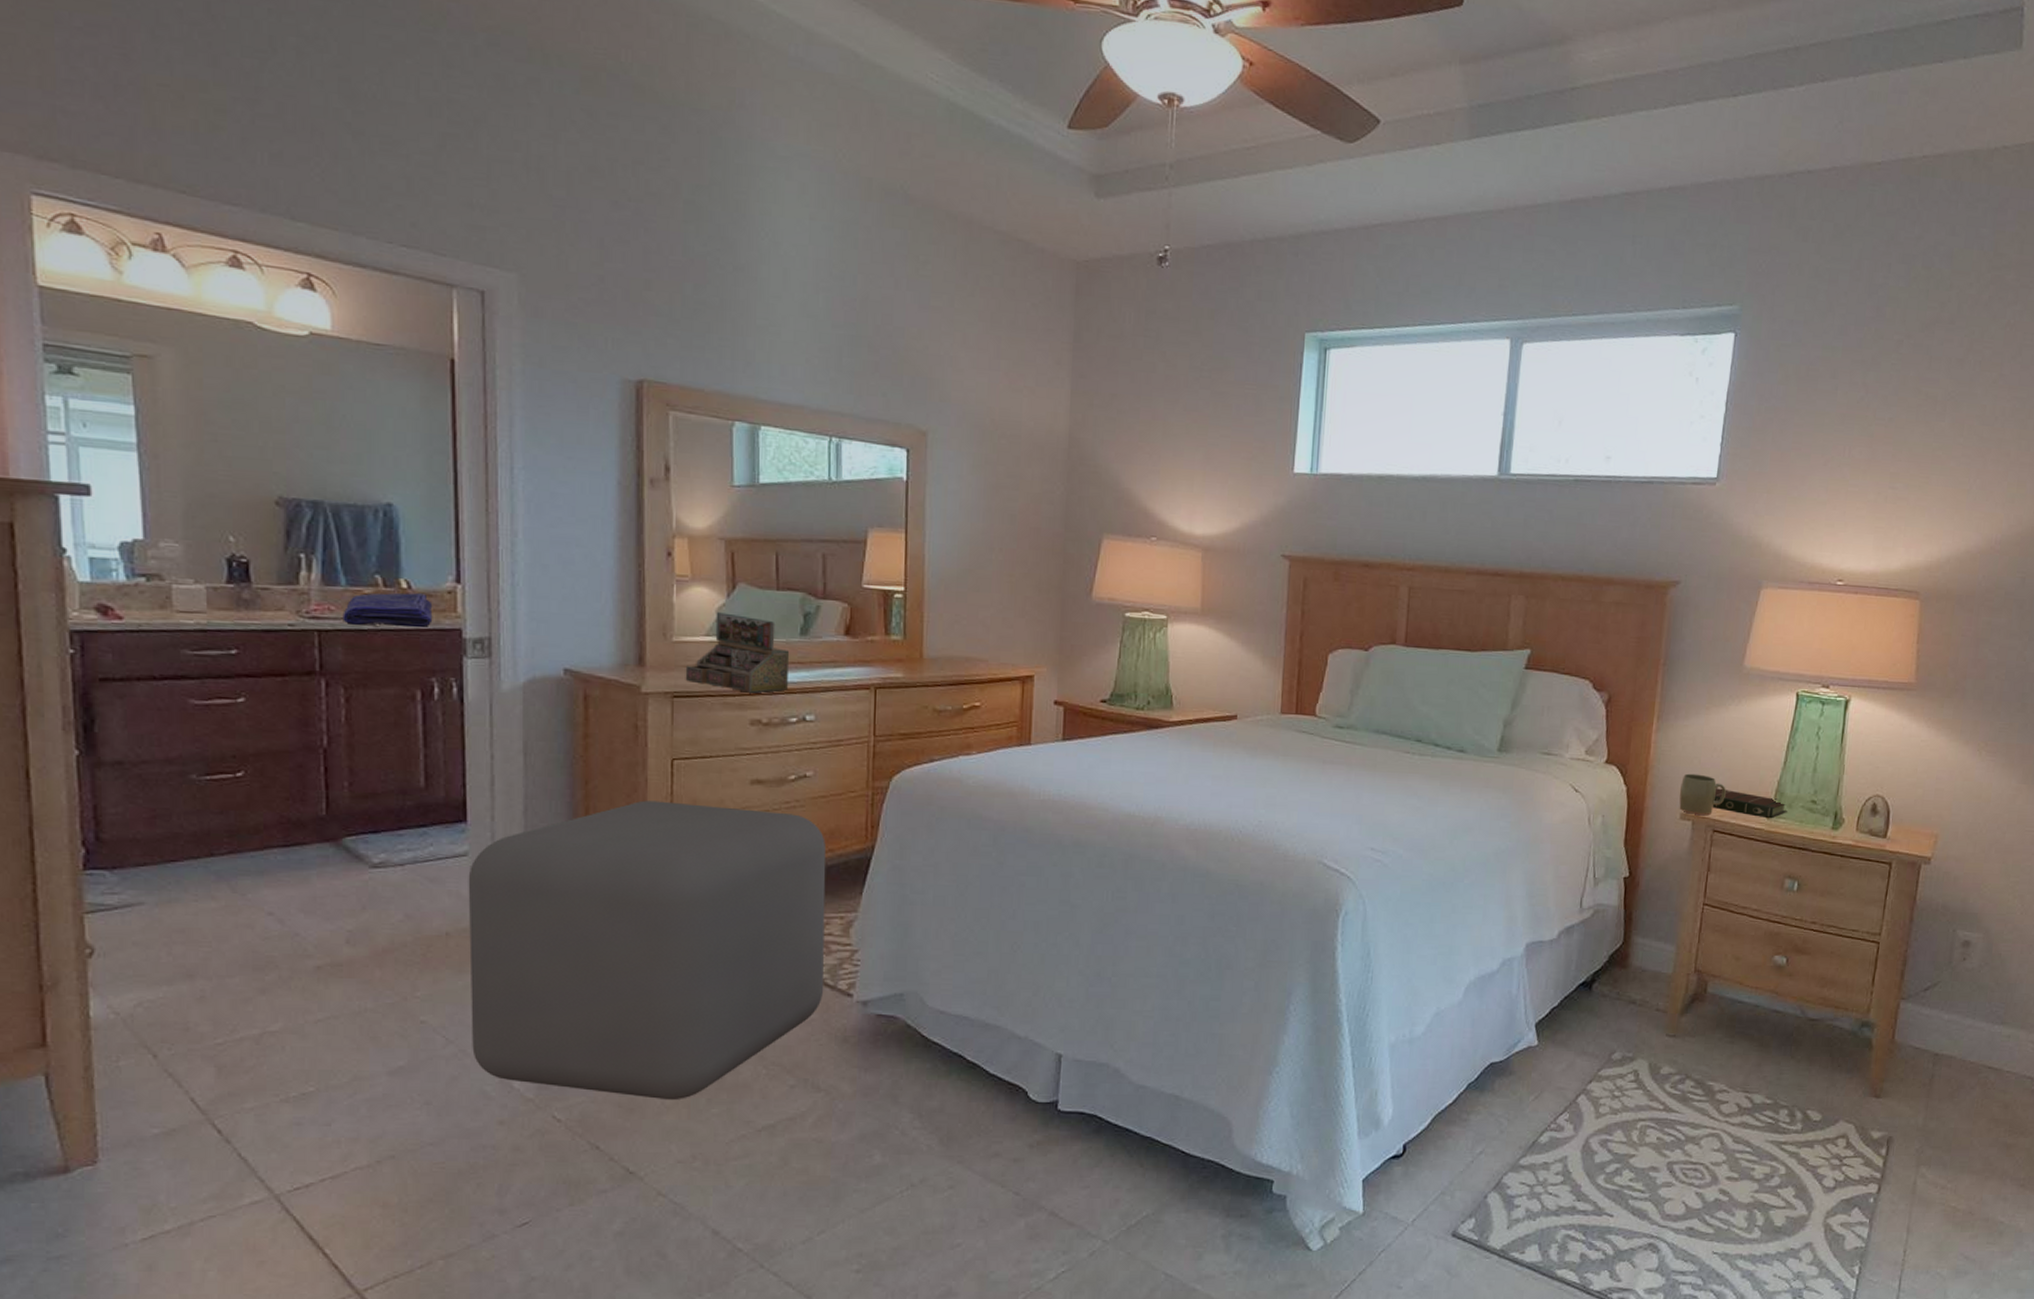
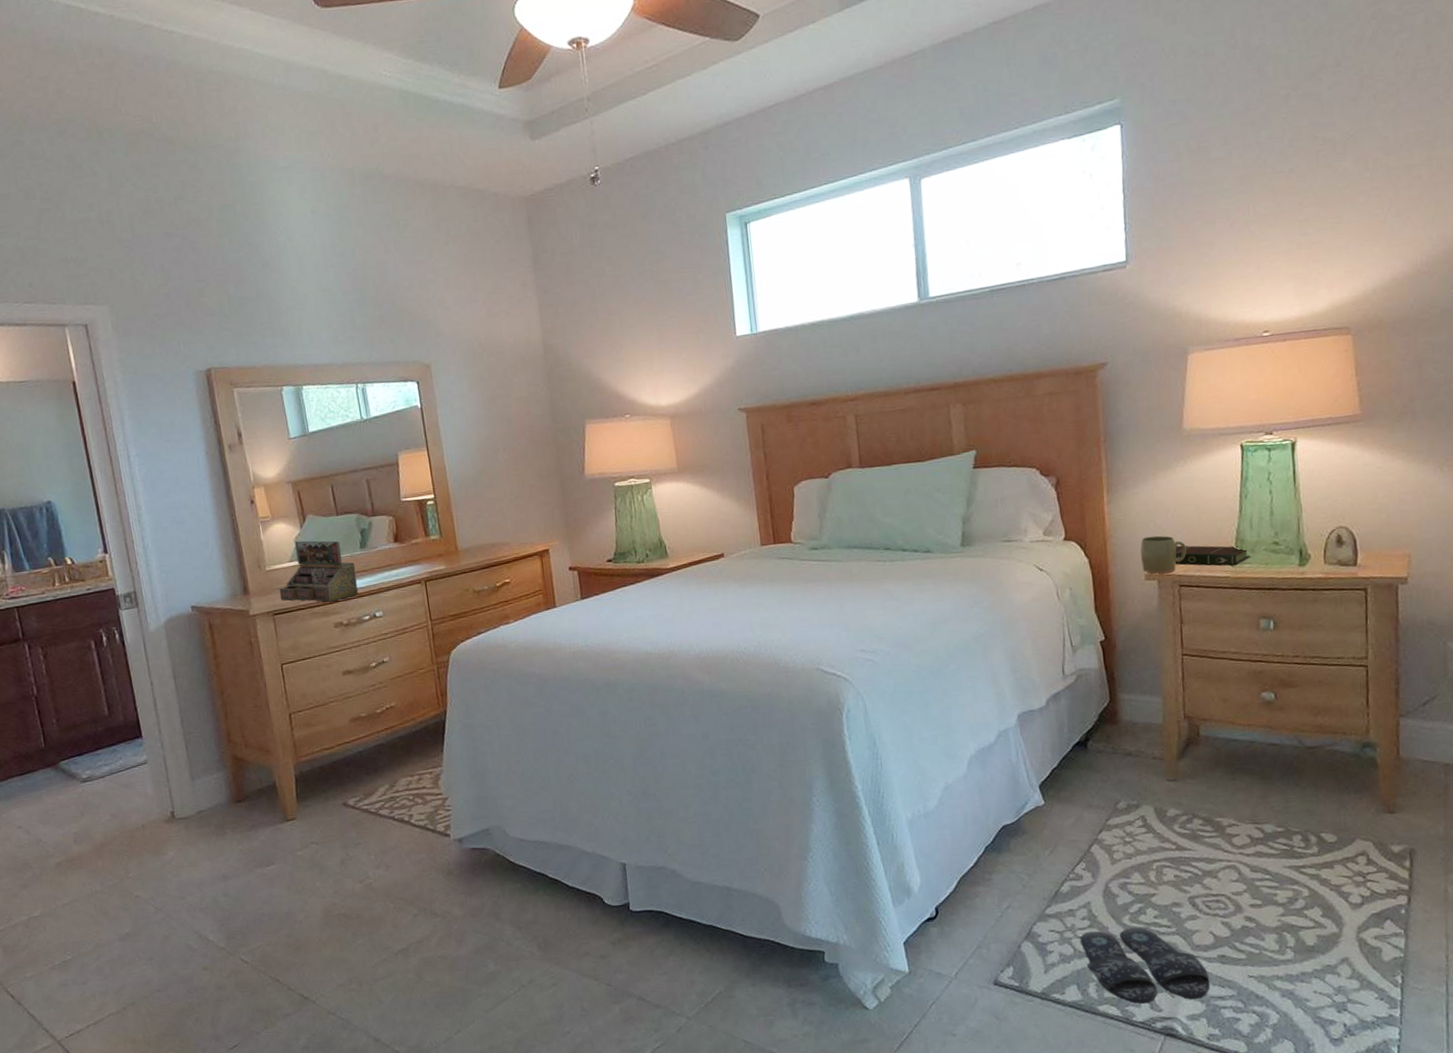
towel: present [343,593,433,627] -> none [31,566,93,599]
cube: present [468,800,826,1101] -> none [150,694,427,937]
slippers: none [1550,1188,1674,1272] -> present [1080,927,1210,1004]

